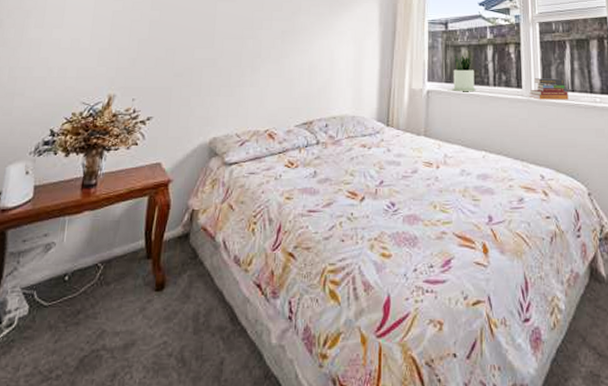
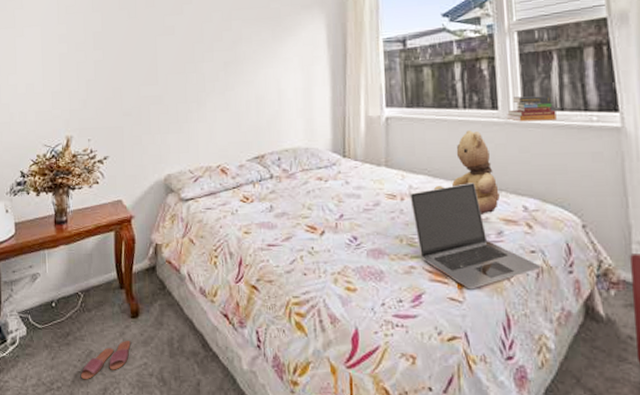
slippers: none [87,317,151,365] -> present [81,341,131,380]
laptop: none [444,153,555,254] -> present [410,183,541,290]
planter: present [451,55,477,92] -> none [413,75,444,118]
teddy bear: none [466,106,521,182] -> present [434,130,500,214]

